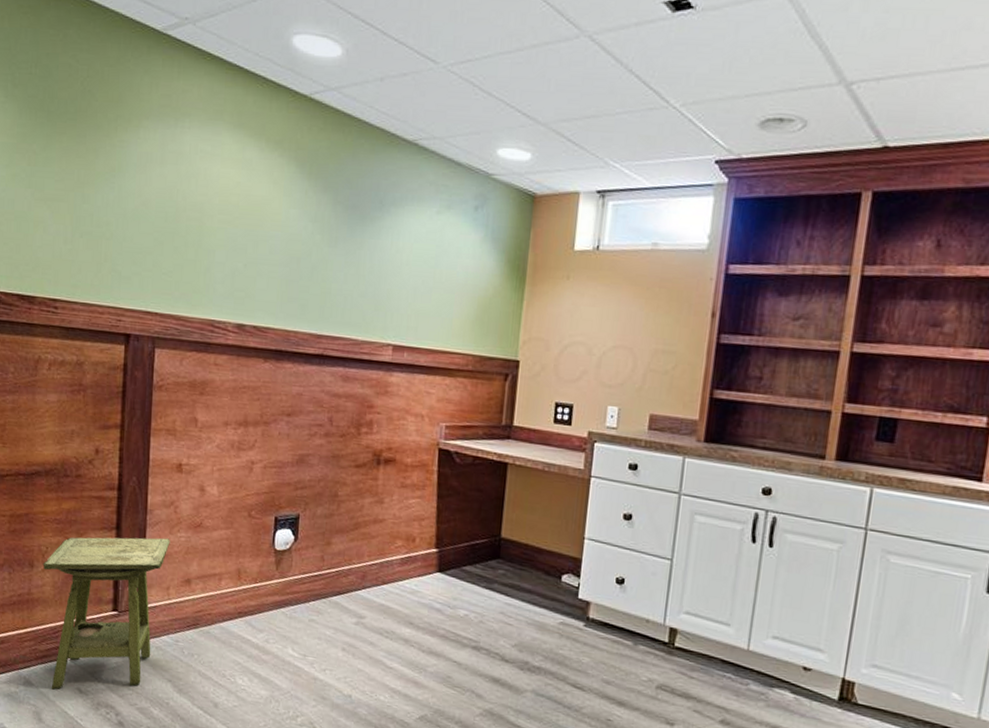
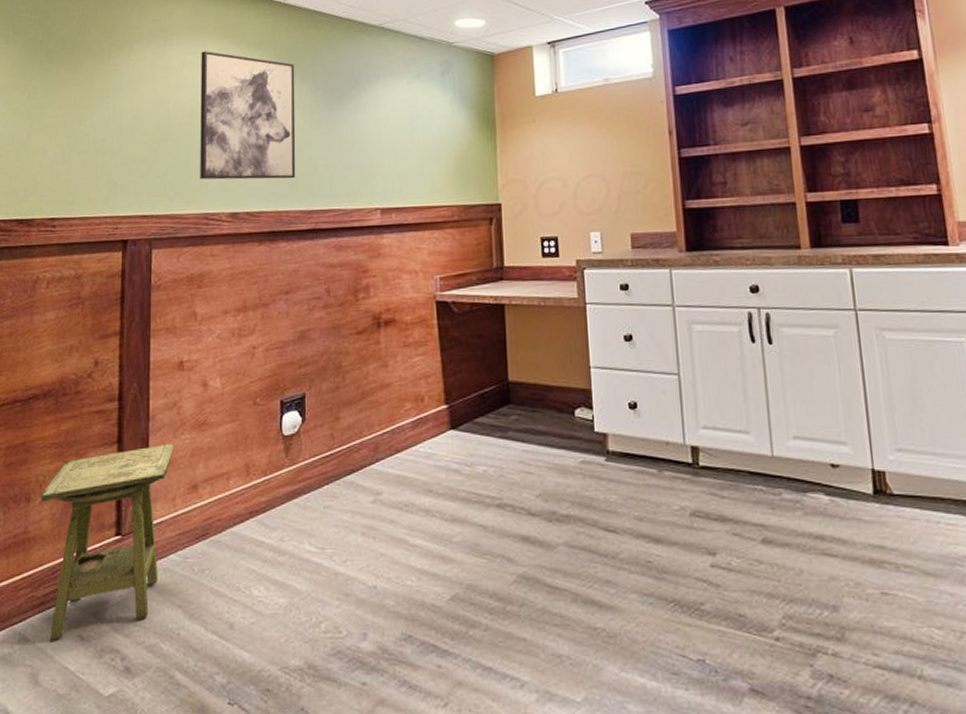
wall art: none [207,140,316,298] -> present [200,51,296,180]

